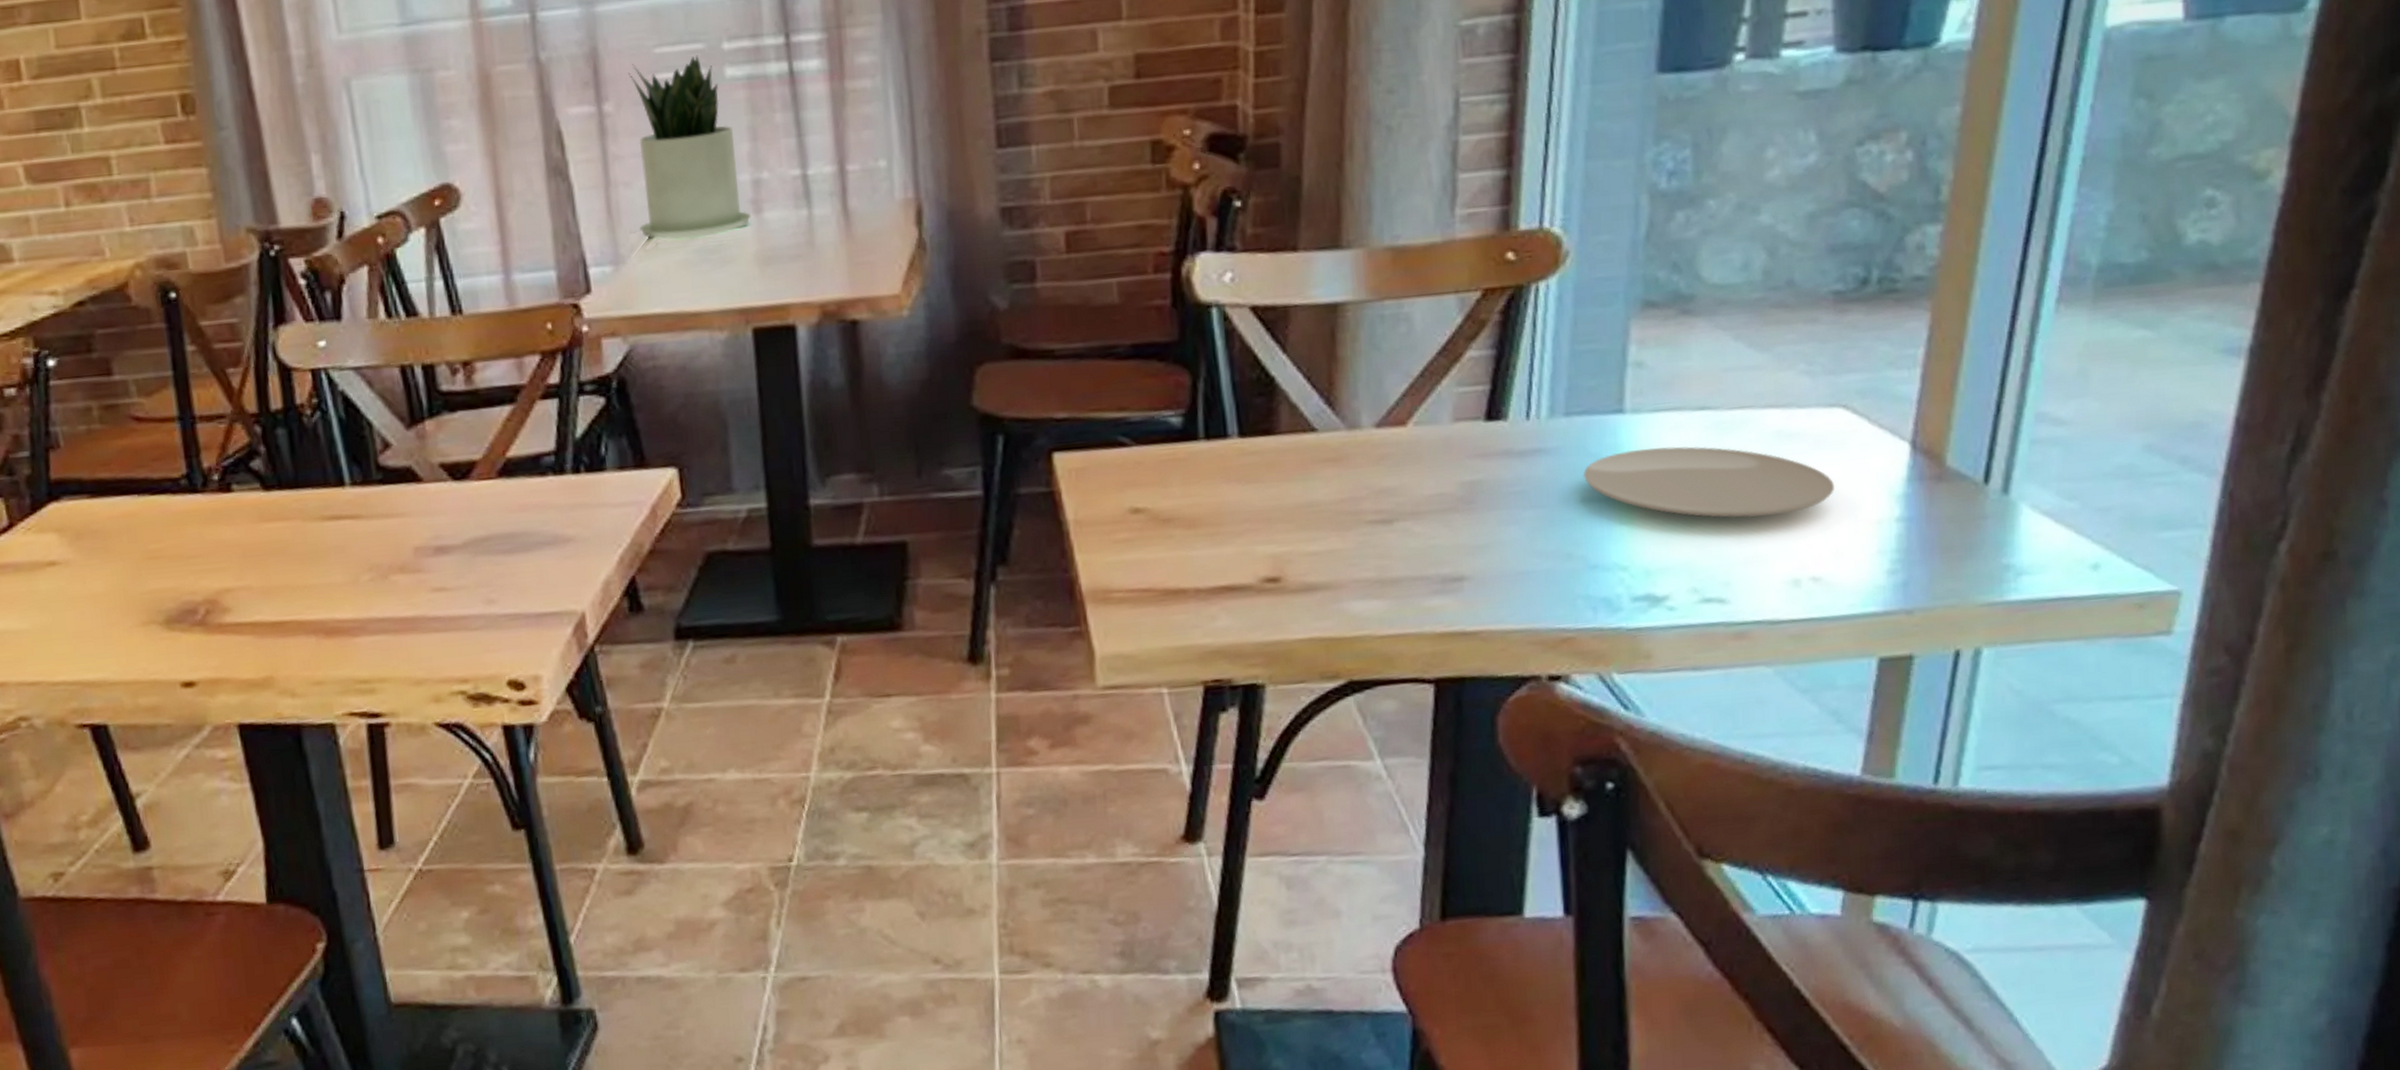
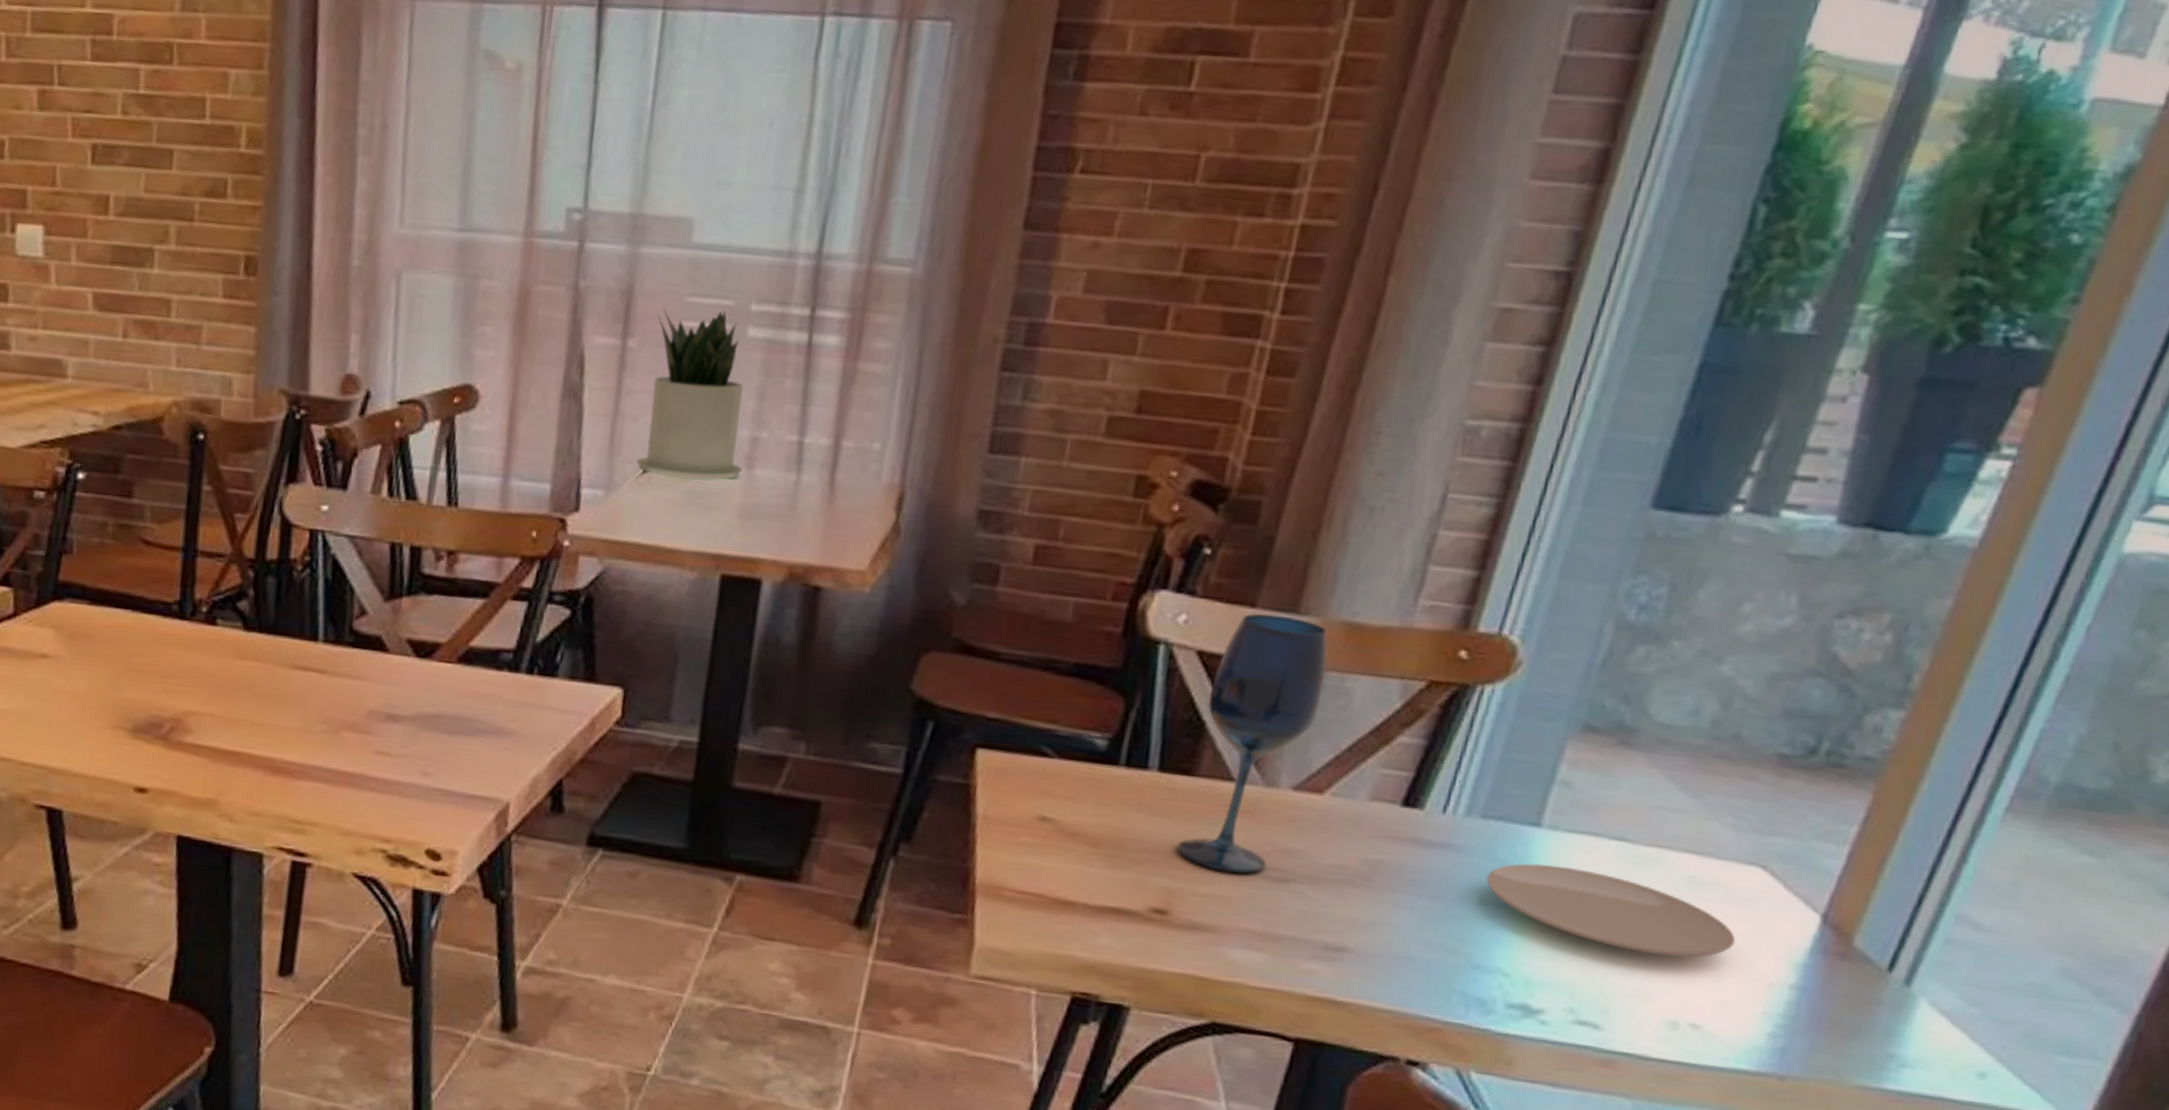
wineglass: none [1272,253,1383,526] -> present [1176,613,1328,874]

